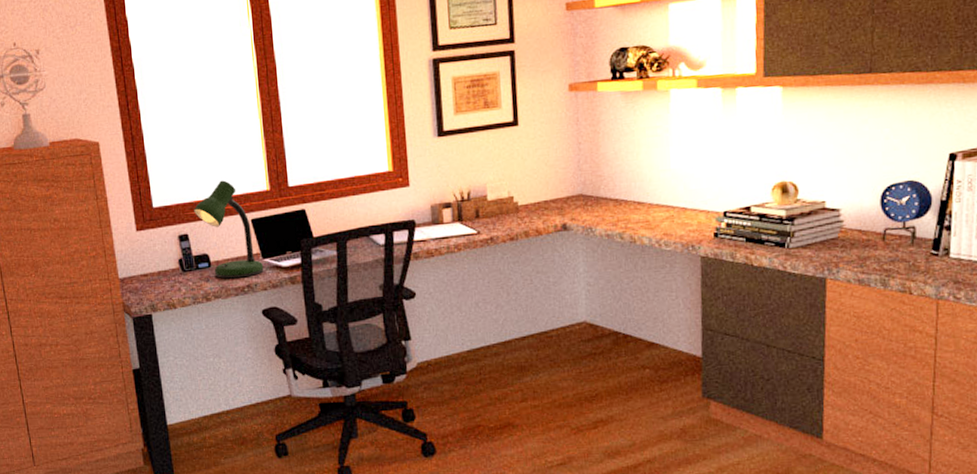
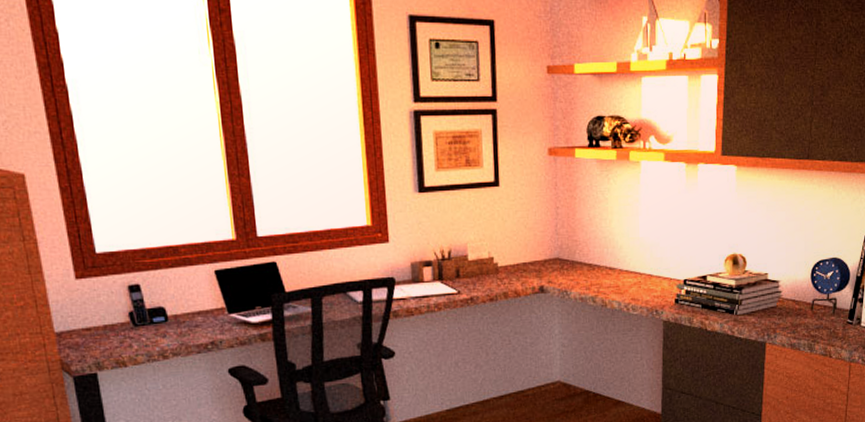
desk lamp: present [193,180,264,279] -> none [145,226,230,335]

